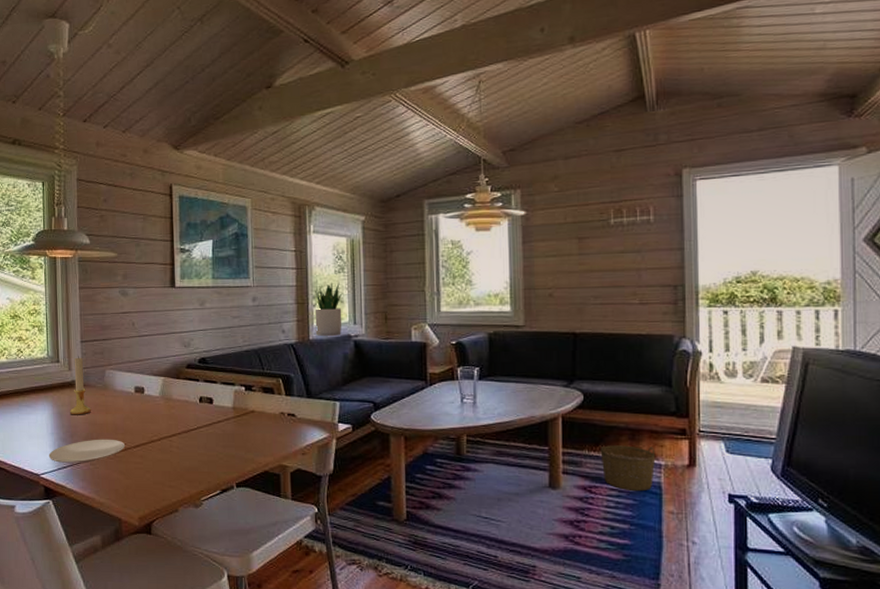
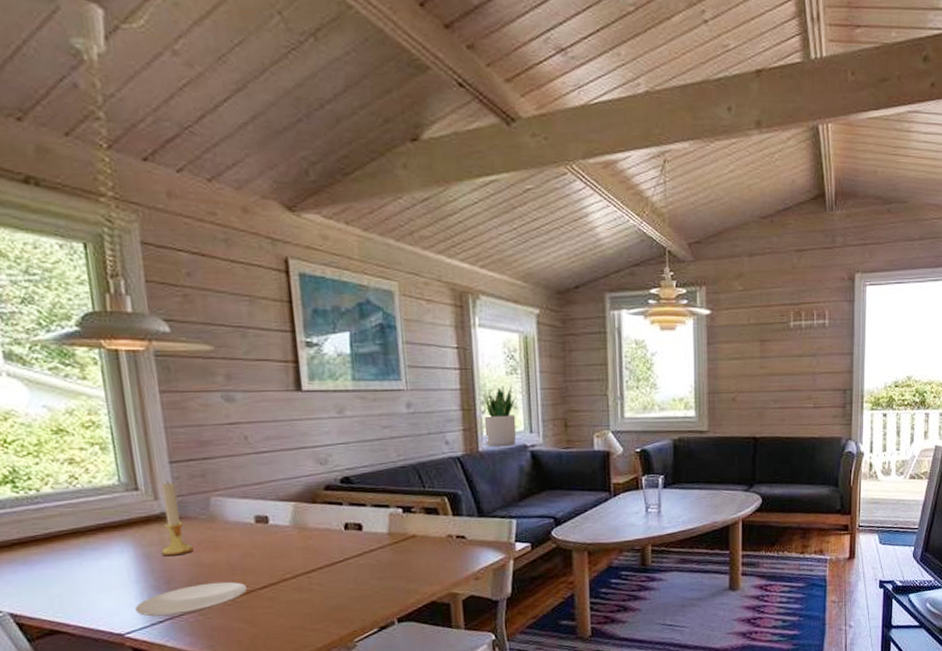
basket: present [600,445,656,491] -> none [775,543,823,586]

